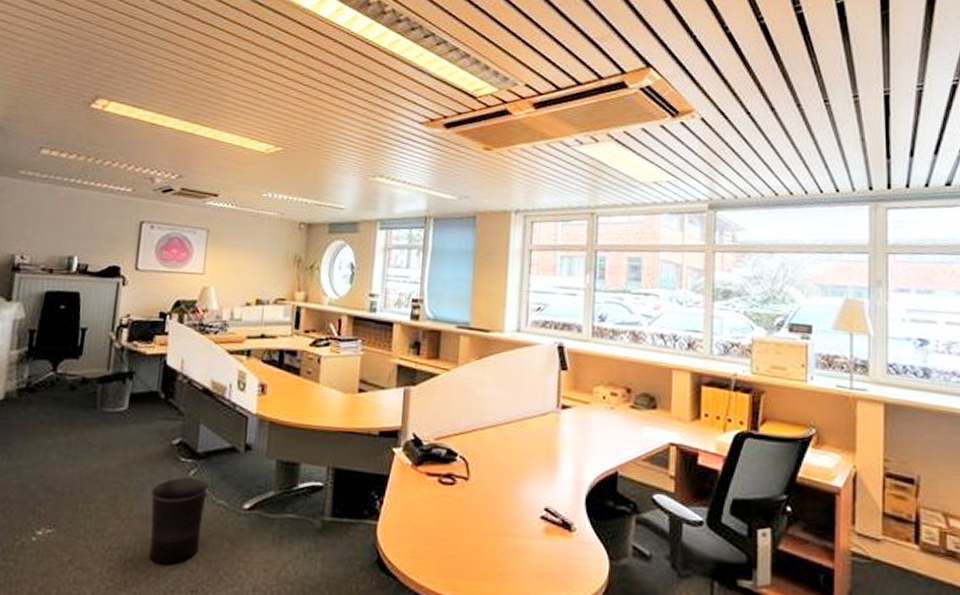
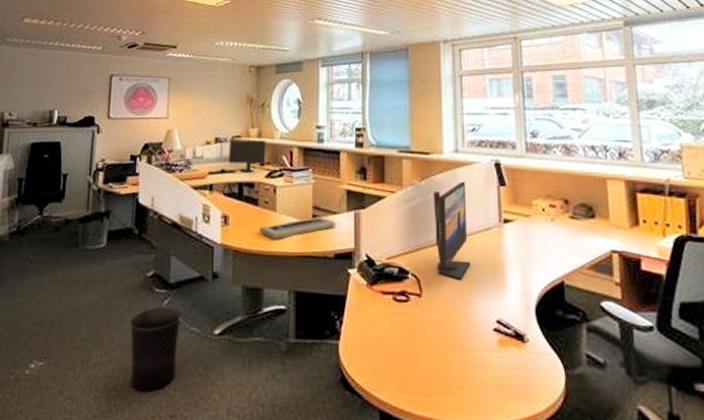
computer monitor: none [269,303,313,340] -> present [228,140,266,172]
computer keyboard: none [299,391,383,413] -> present [259,216,335,240]
computer monitor: none [488,363,526,465] -> present [433,181,470,280]

